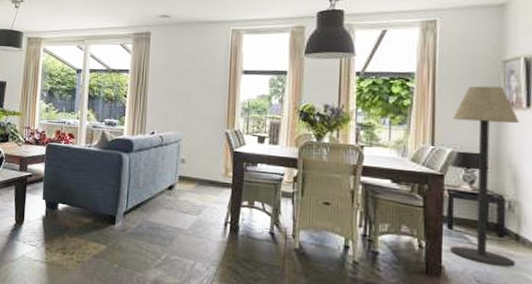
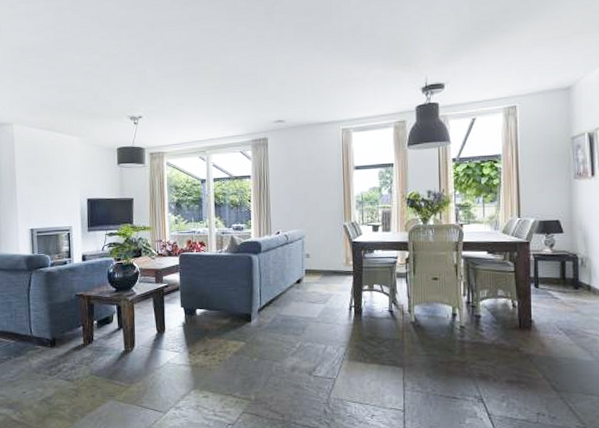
floor lamp: present [450,86,519,268] -> none [534,160,588,314]

